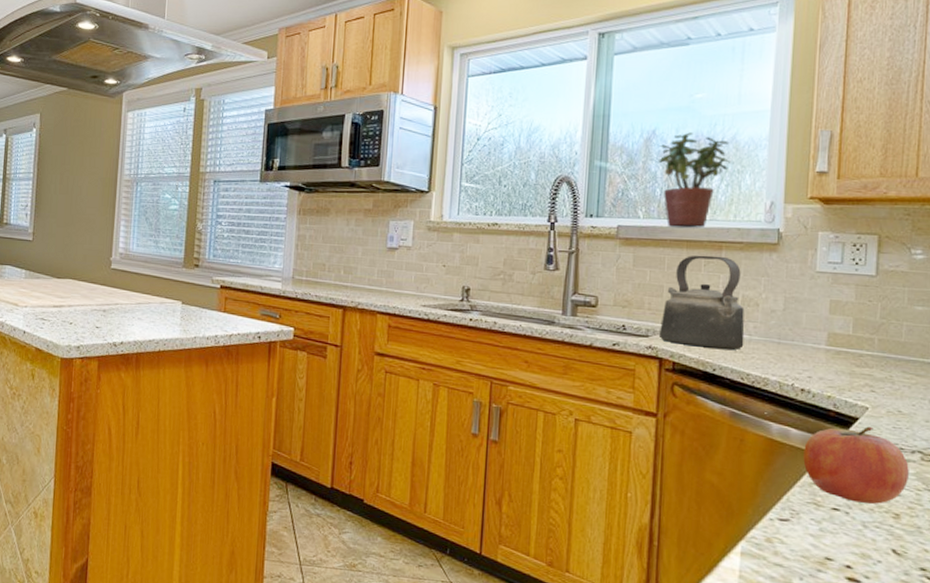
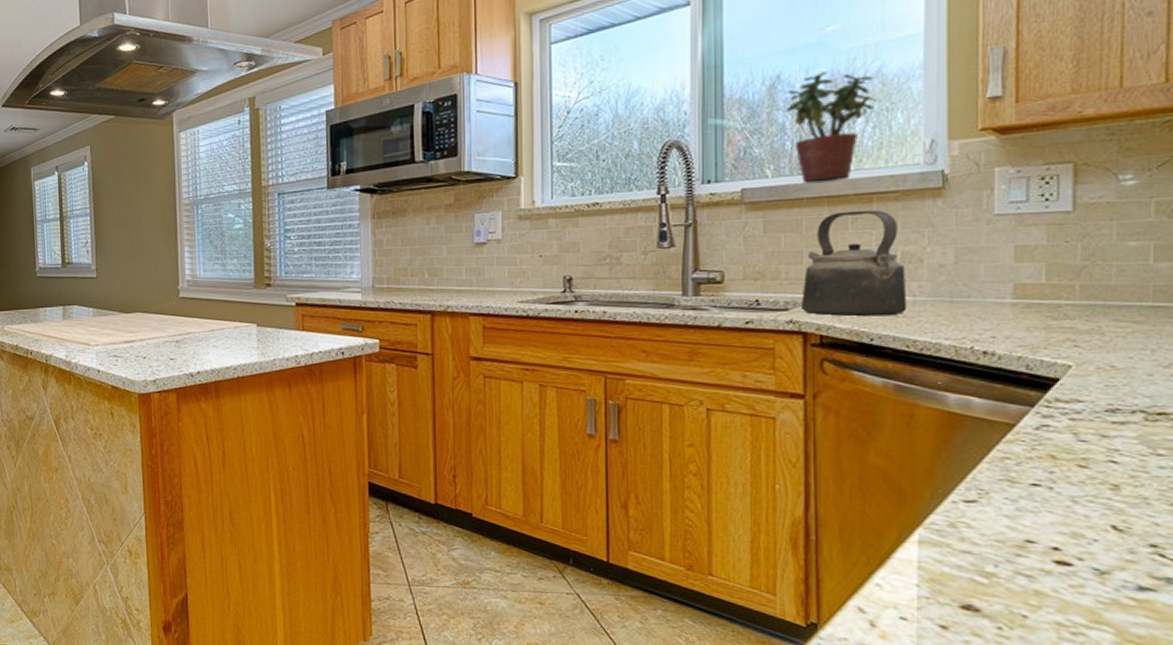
fruit: present [803,426,909,504] -> none [991,387,1129,475]

